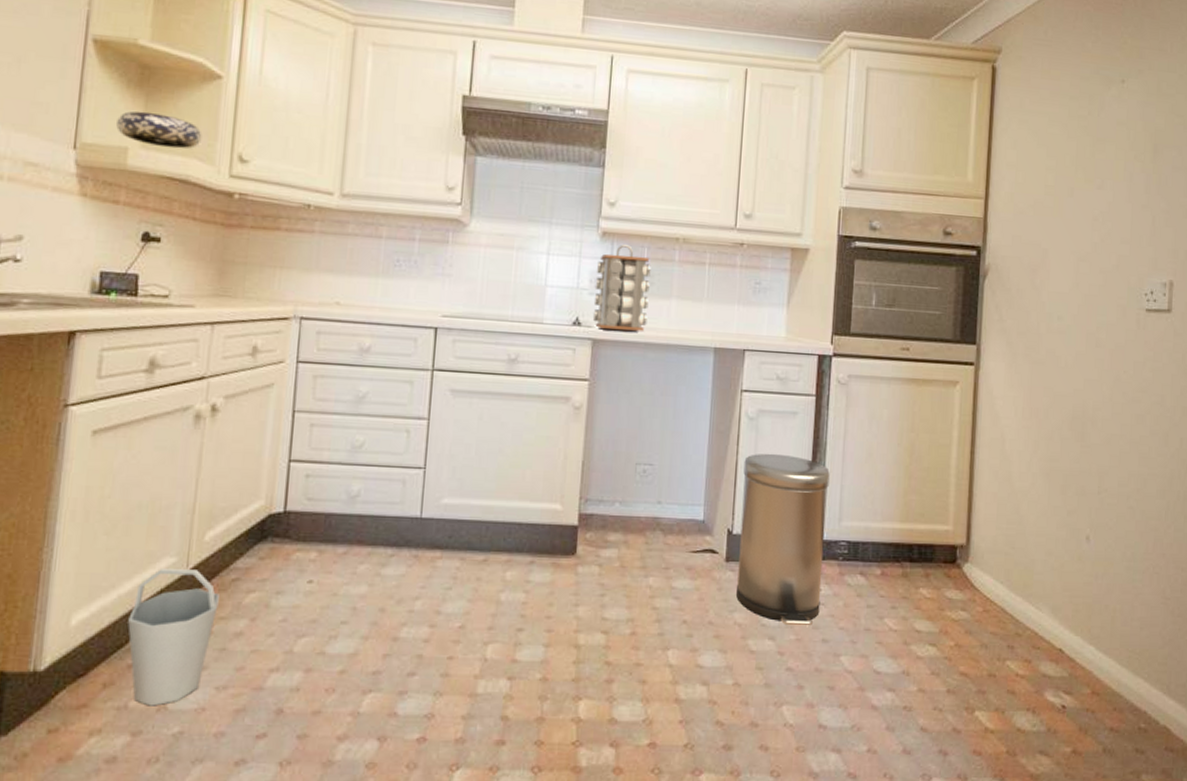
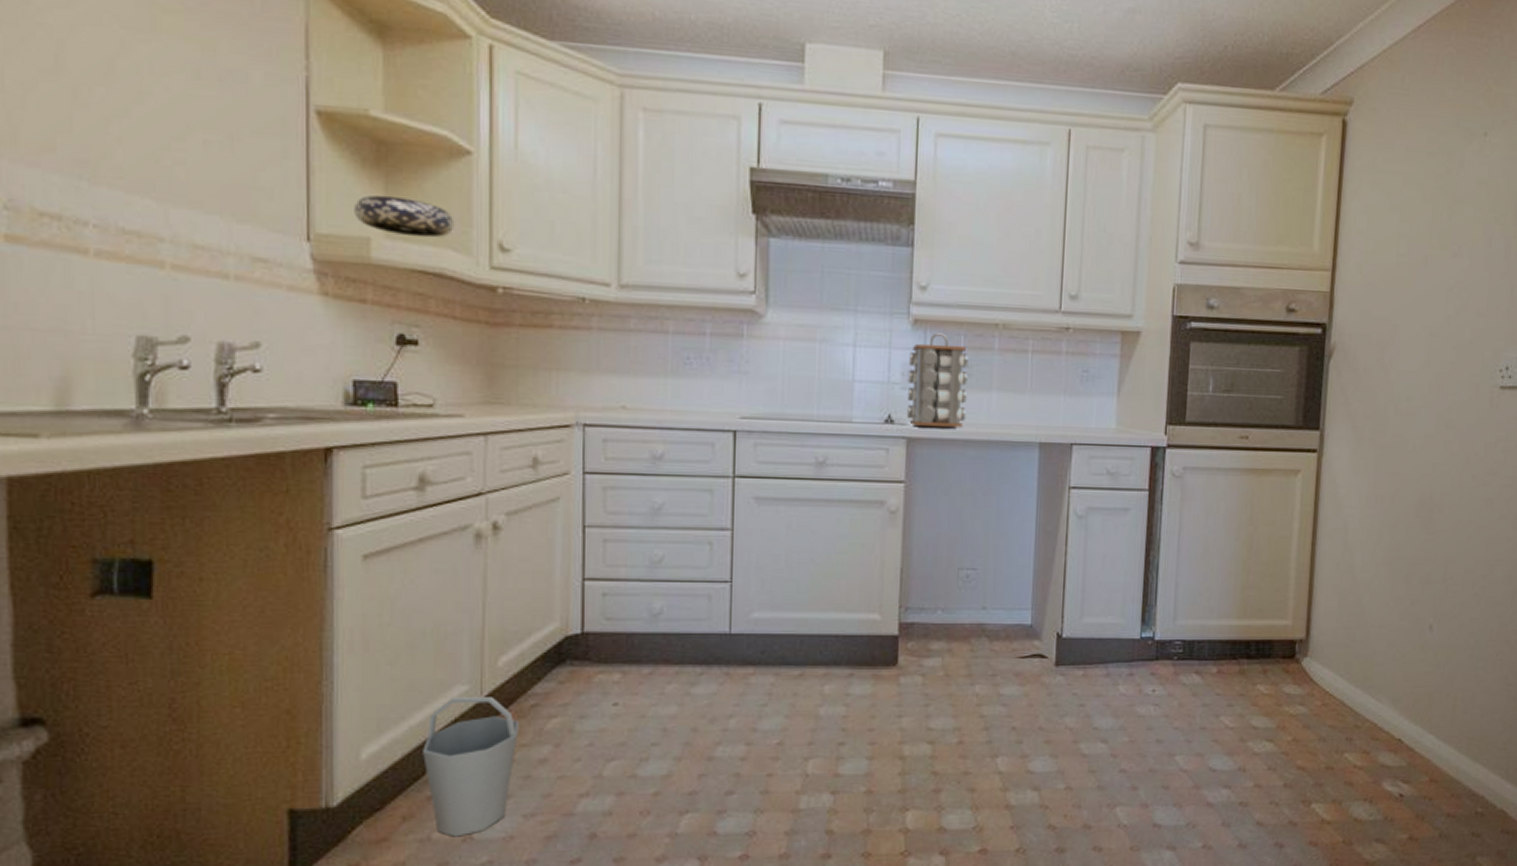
pedal bin: present [736,453,830,626] -> none [1067,552,1164,728]

